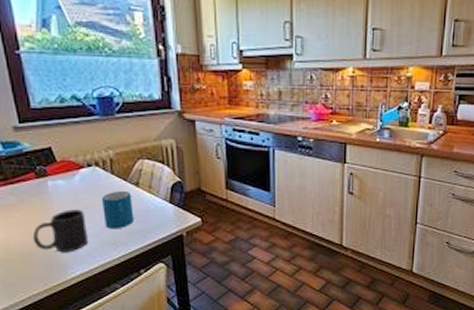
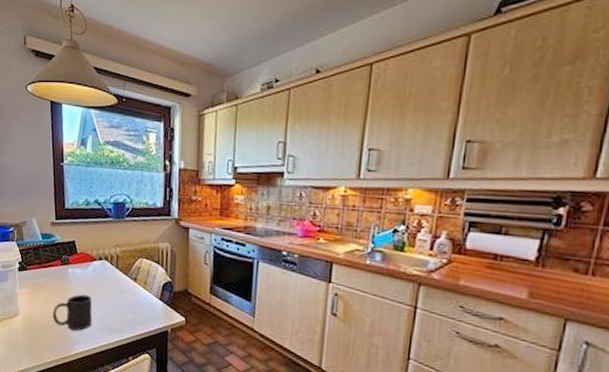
mug: present [101,190,134,229] -> none [106,283,130,317]

